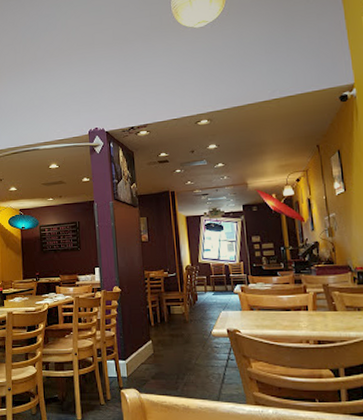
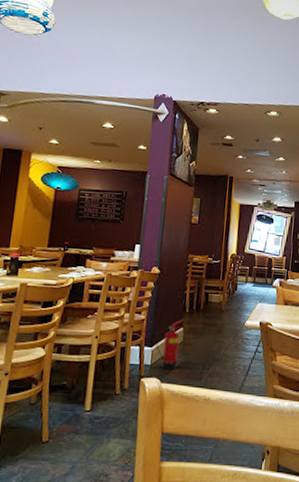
fire extinguisher: none [128,333,153,380] -> present [155,319,184,370]

